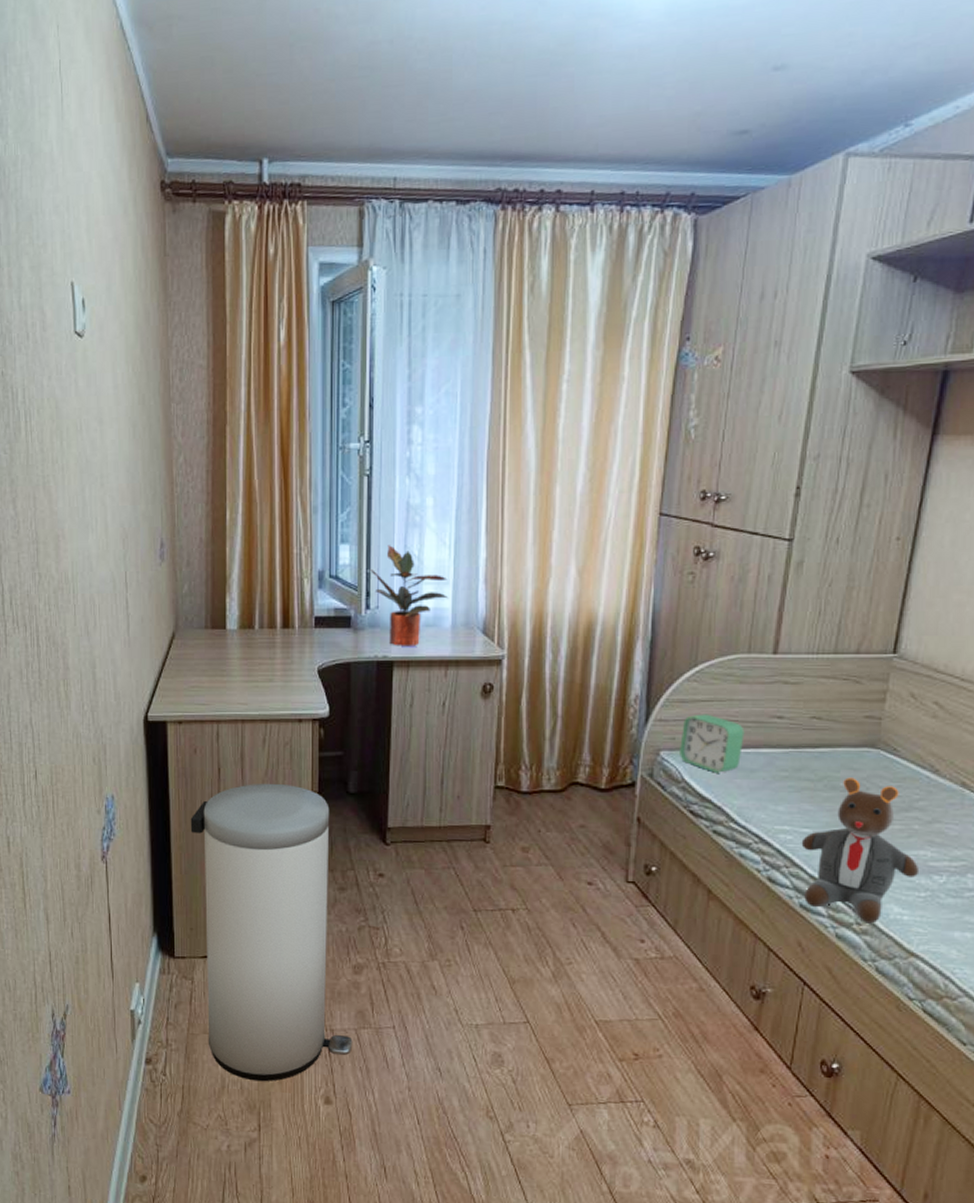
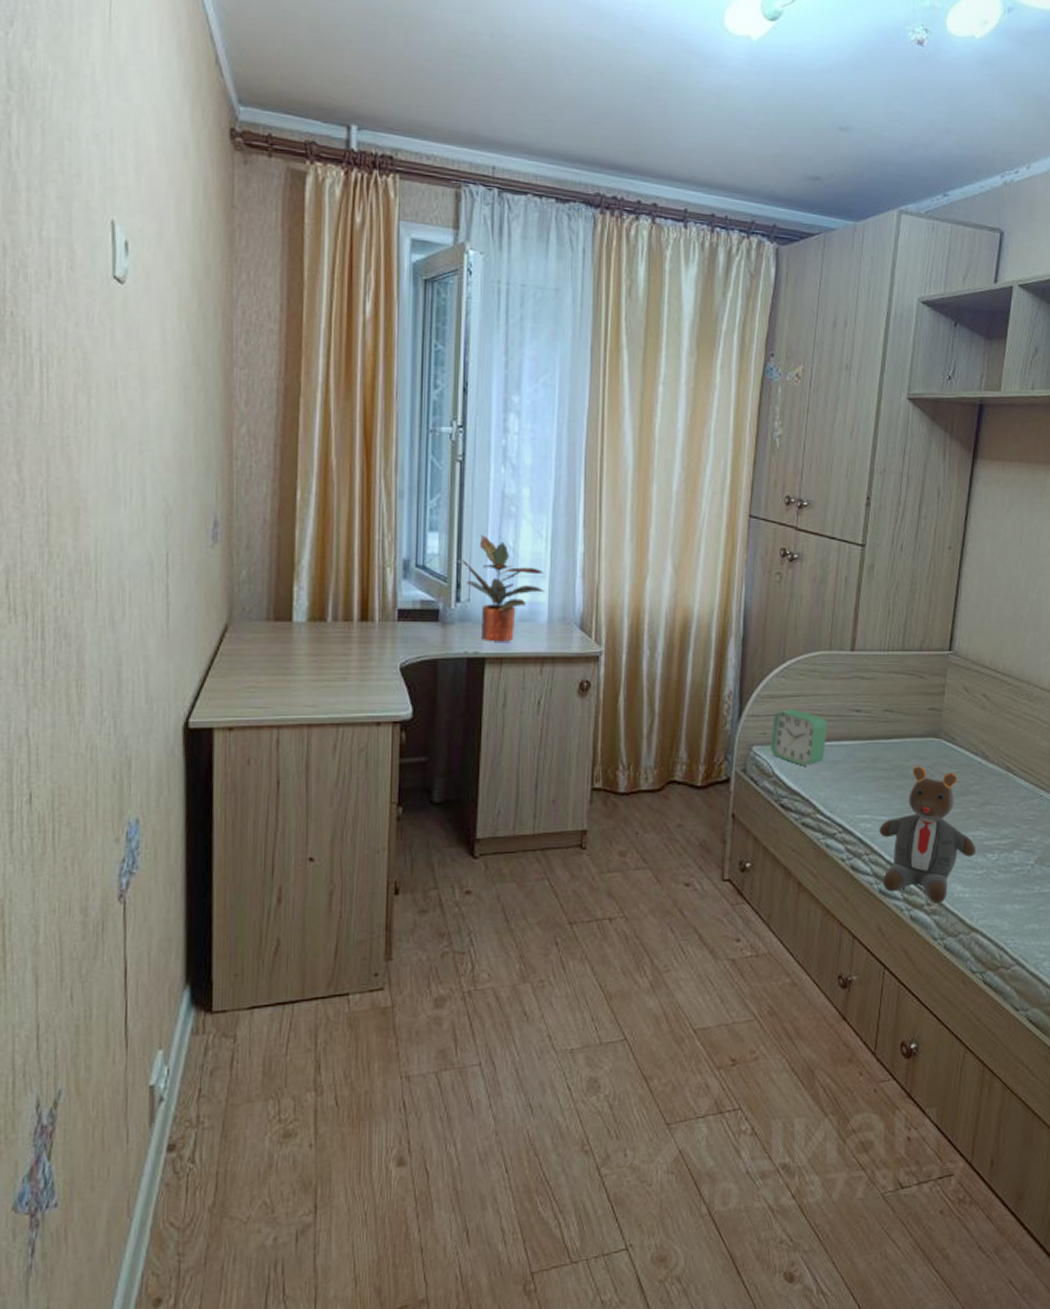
pedal bin: present [190,783,353,1082] -> none [239,795,432,1152]

